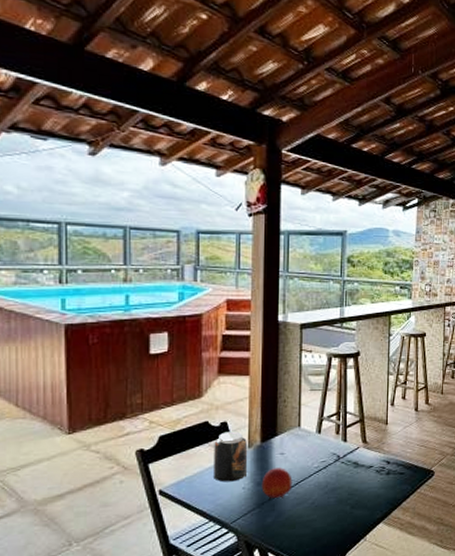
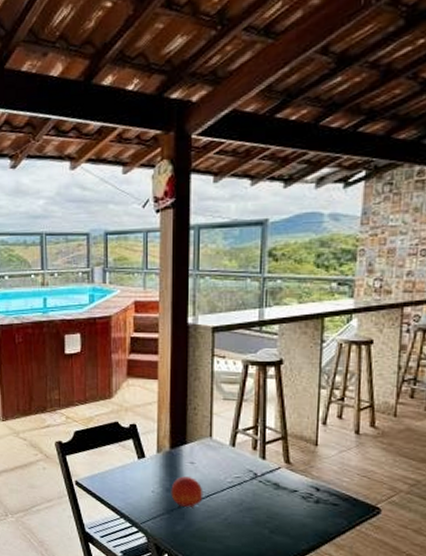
jar: present [213,431,248,482] -> none [123,434,157,484]

